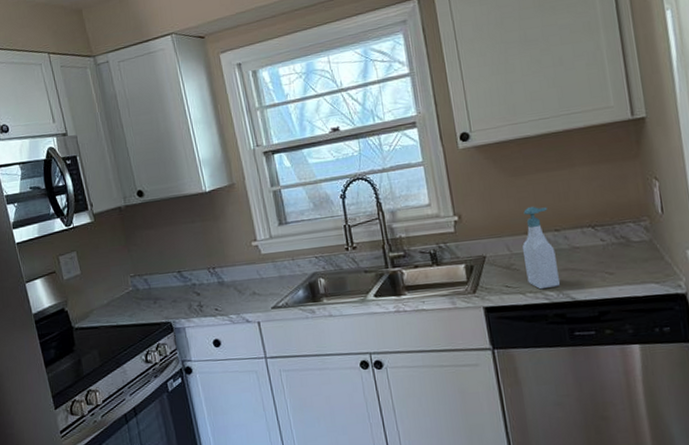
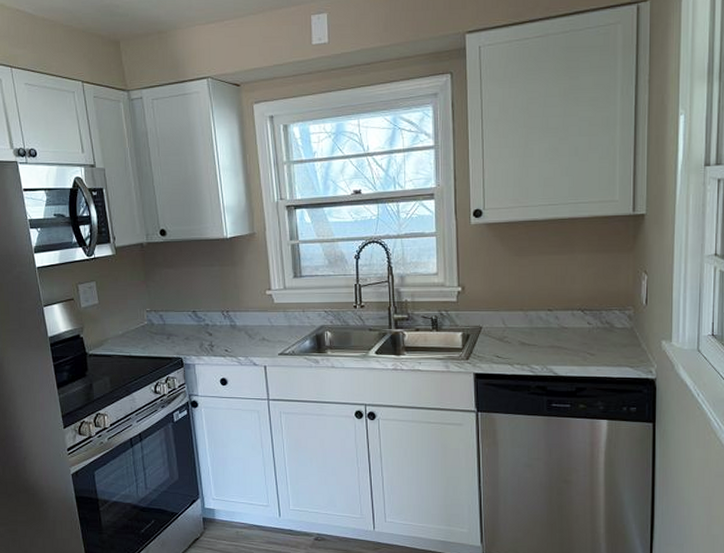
soap bottle: present [522,206,561,290] -> none [516,285,546,363]

